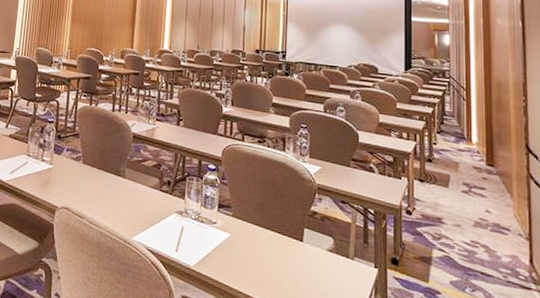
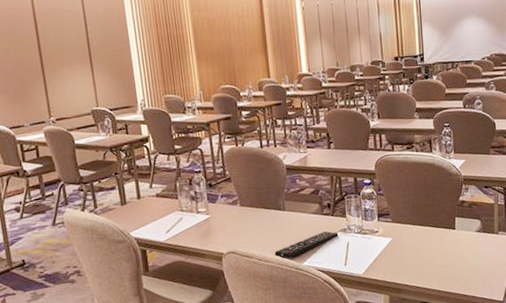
remote control: none [106,208,174,229] -> present [274,231,339,259]

